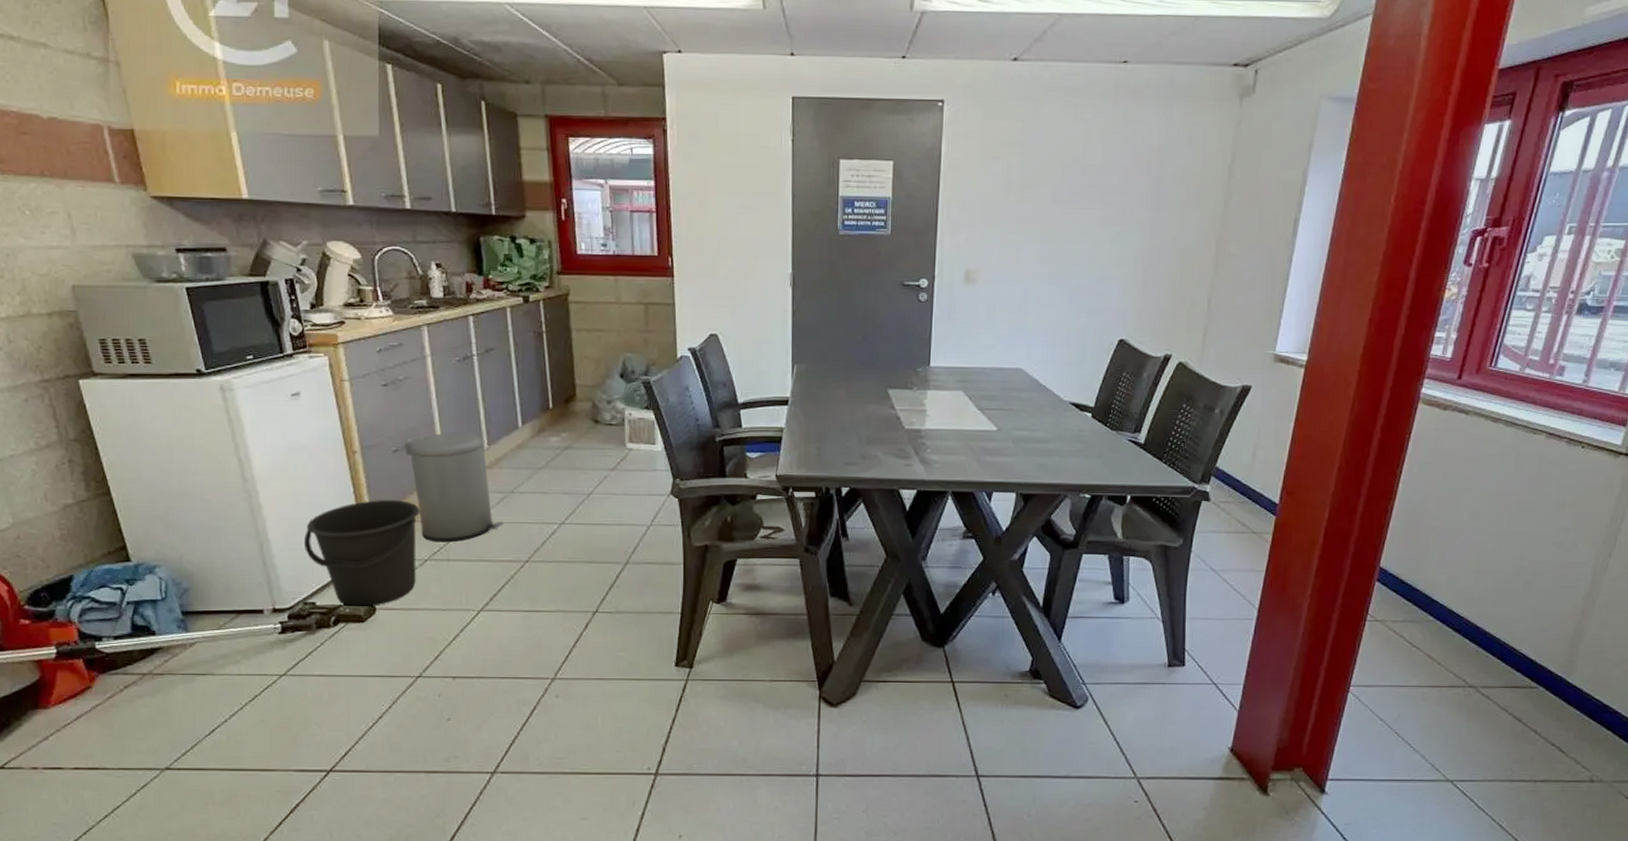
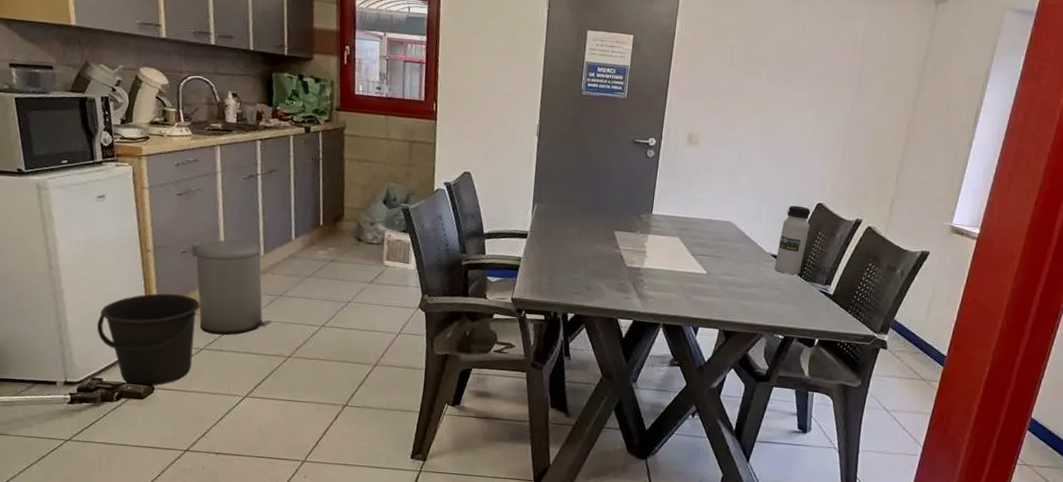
water bottle: none [1074,344,1112,424] -> present [774,205,811,275]

